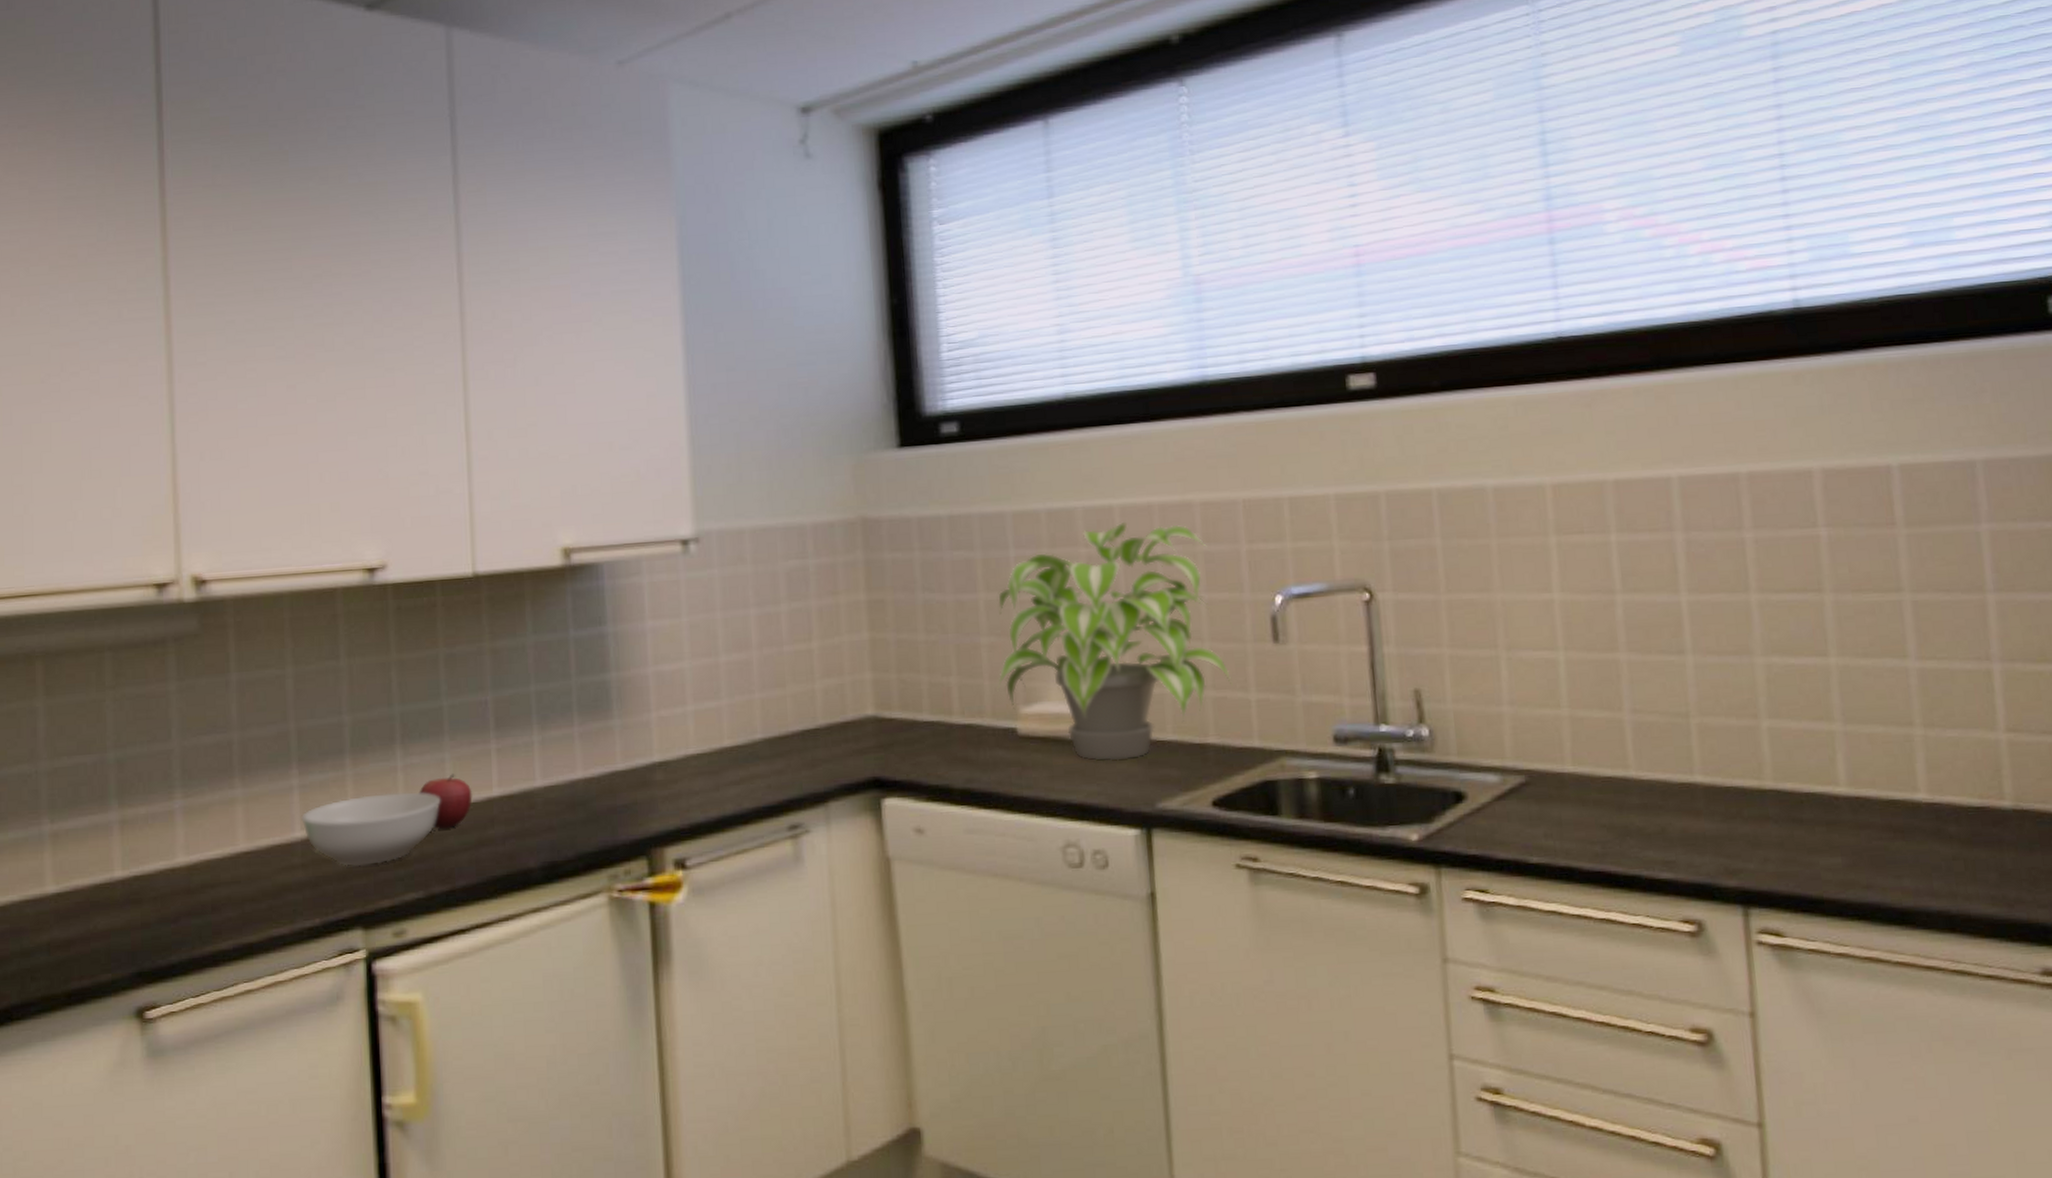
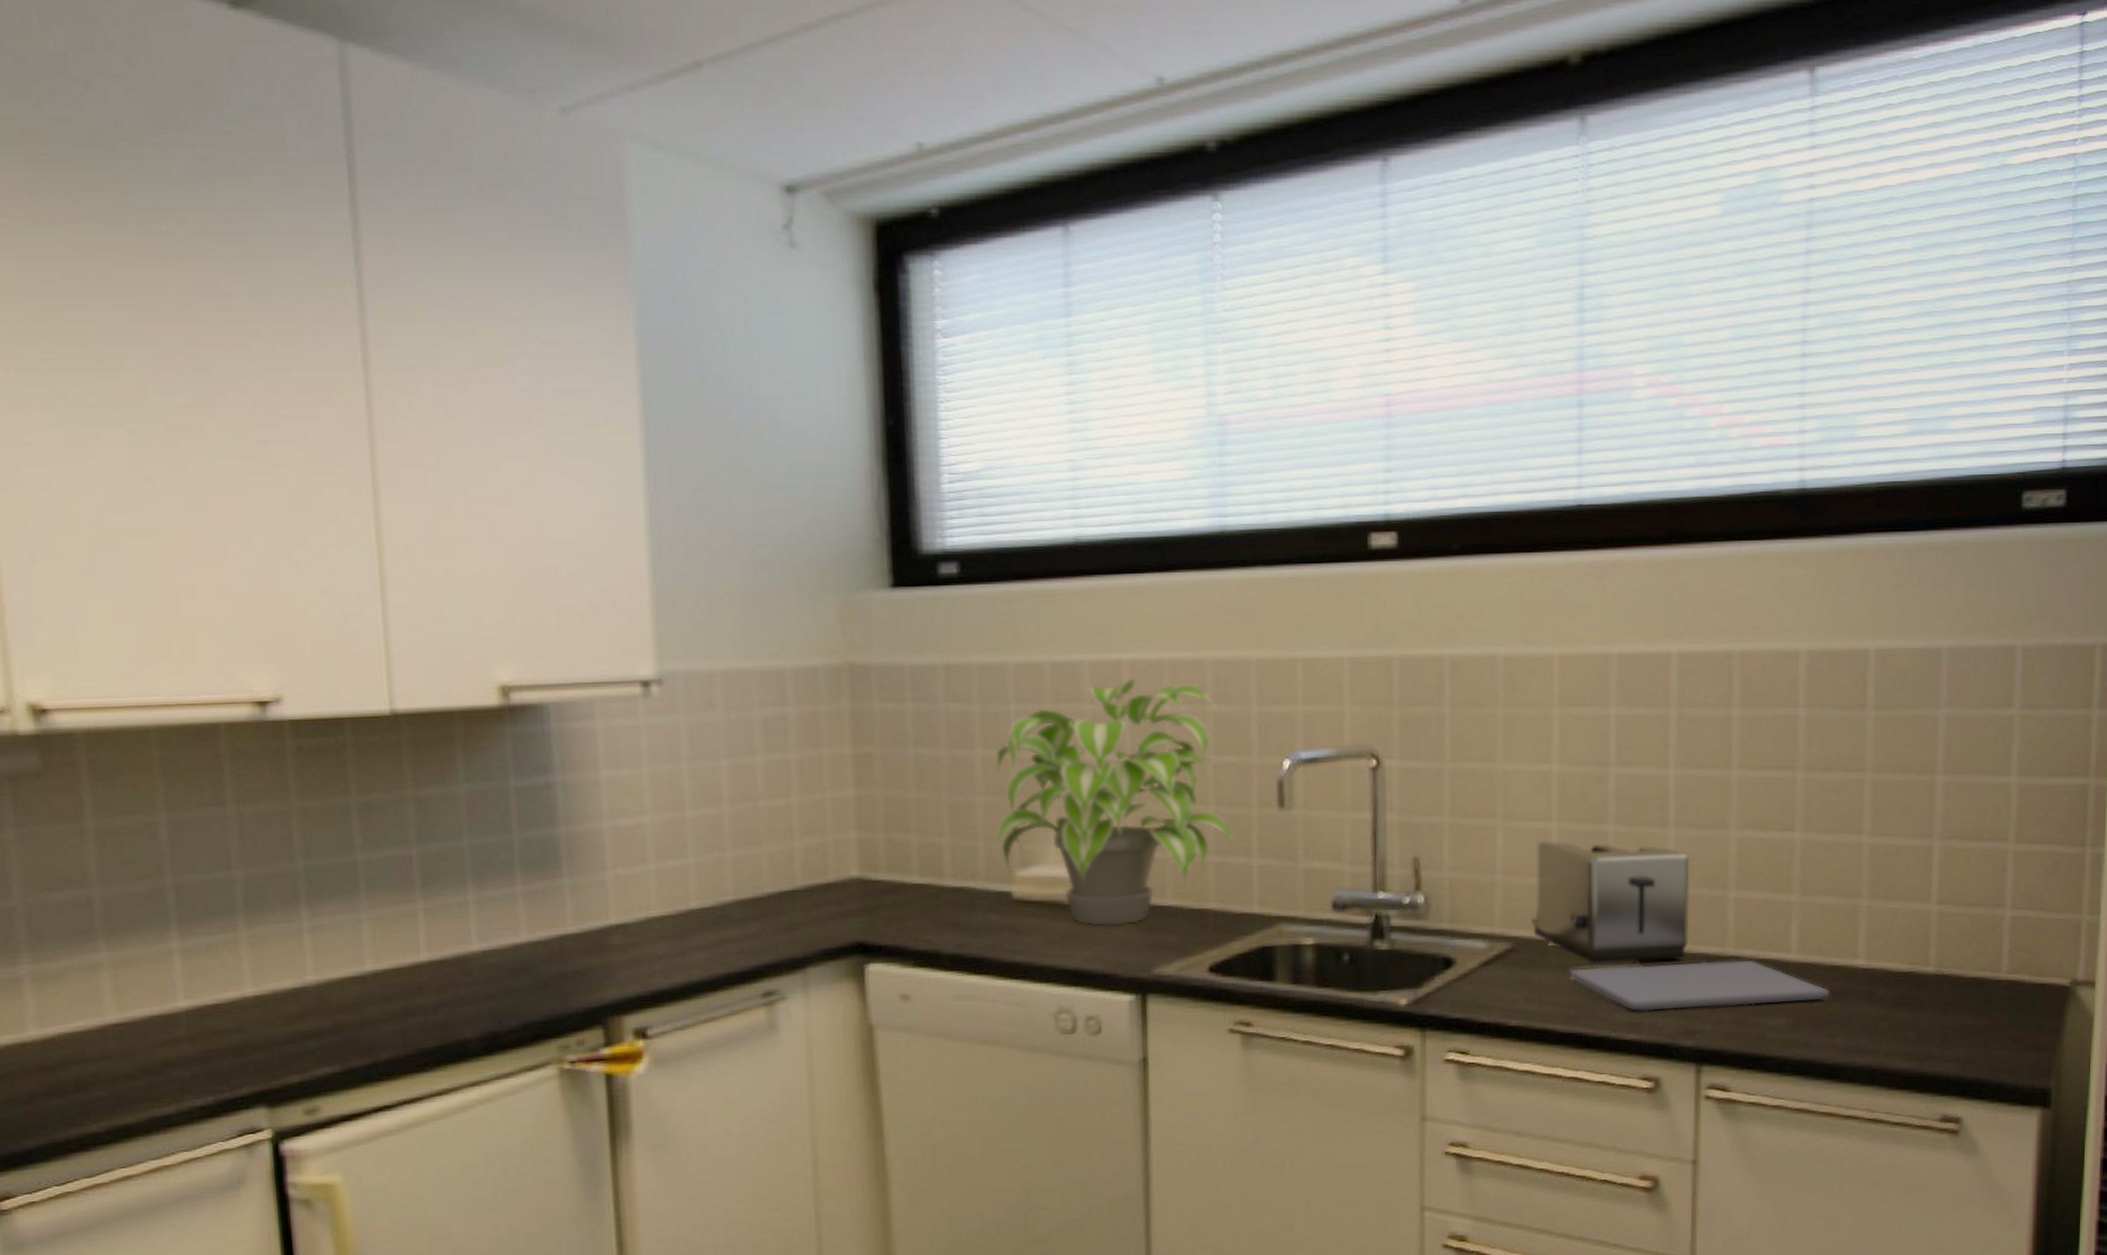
bowl: present [300,792,441,866] -> none [183,957,358,1039]
fruit: present [419,773,473,830] -> none [330,936,396,998]
toaster: none [1543,670,1721,798] -> present [1530,840,1690,963]
cutting board: none [1591,793,1890,849] -> present [1569,959,1830,1012]

